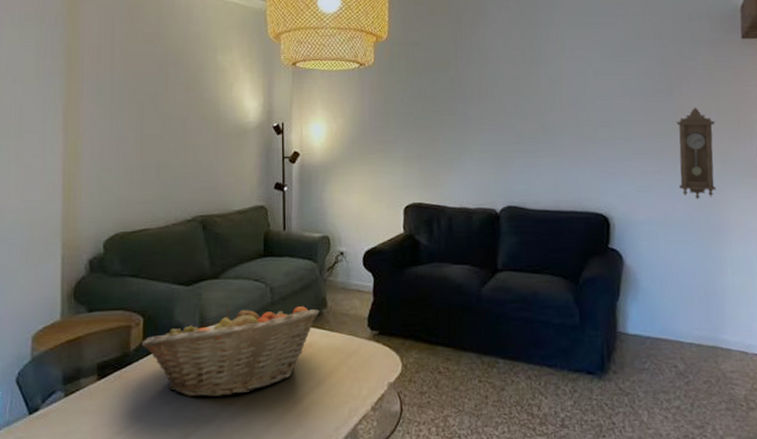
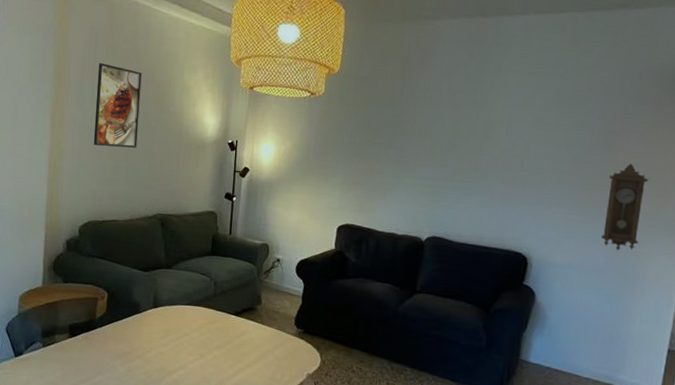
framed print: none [115,51,169,144] -> present [93,63,142,148]
fruit basket: present [141,306,320,397] -> none [105,293,254,365]

